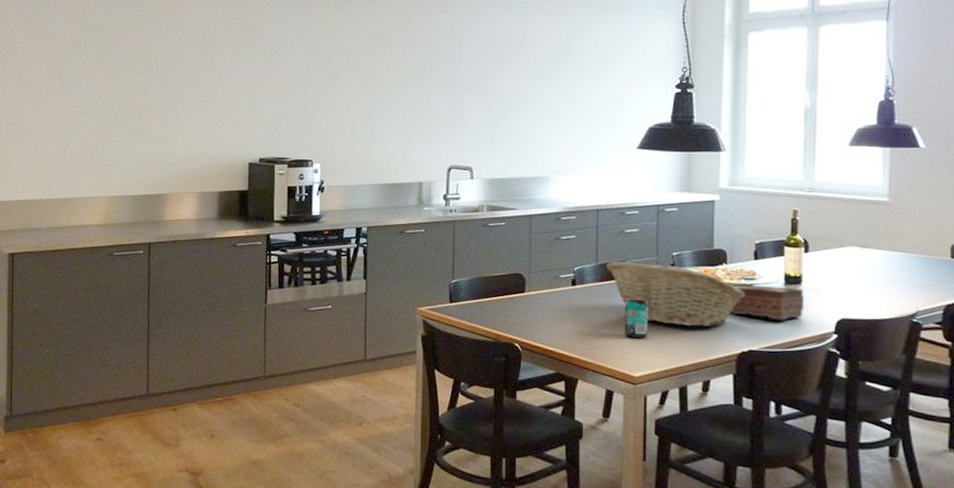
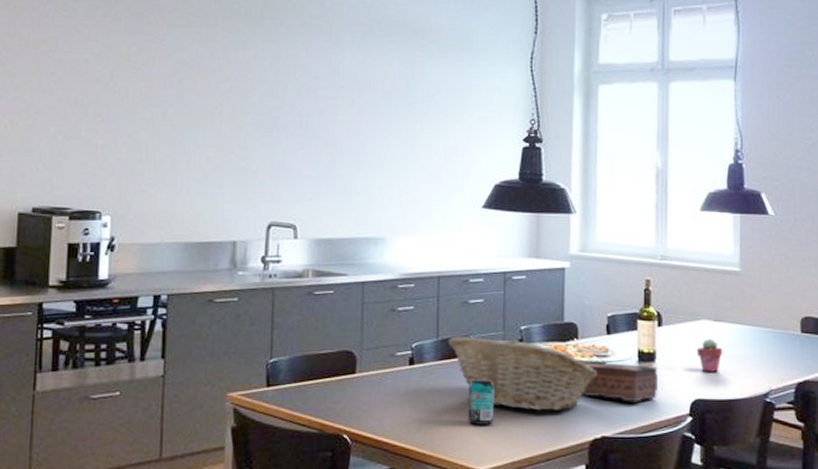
potted succulent: none [843,264,870,294] -> present [696,338,723,372]

